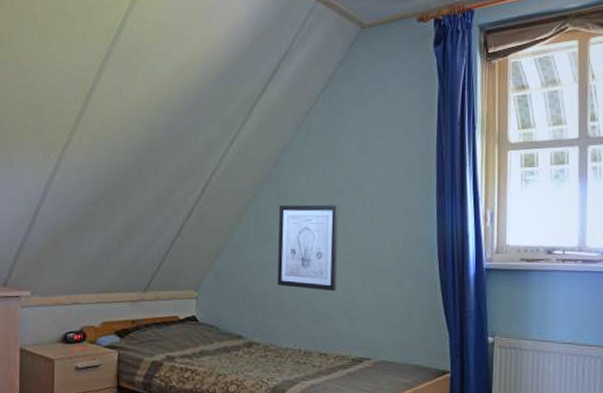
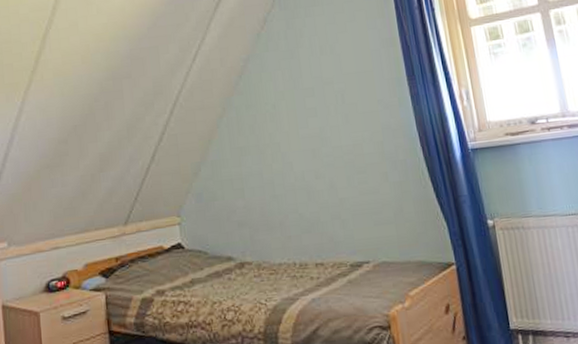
wall art: present [277,204,339,291] -> none [251,106,323,199]

